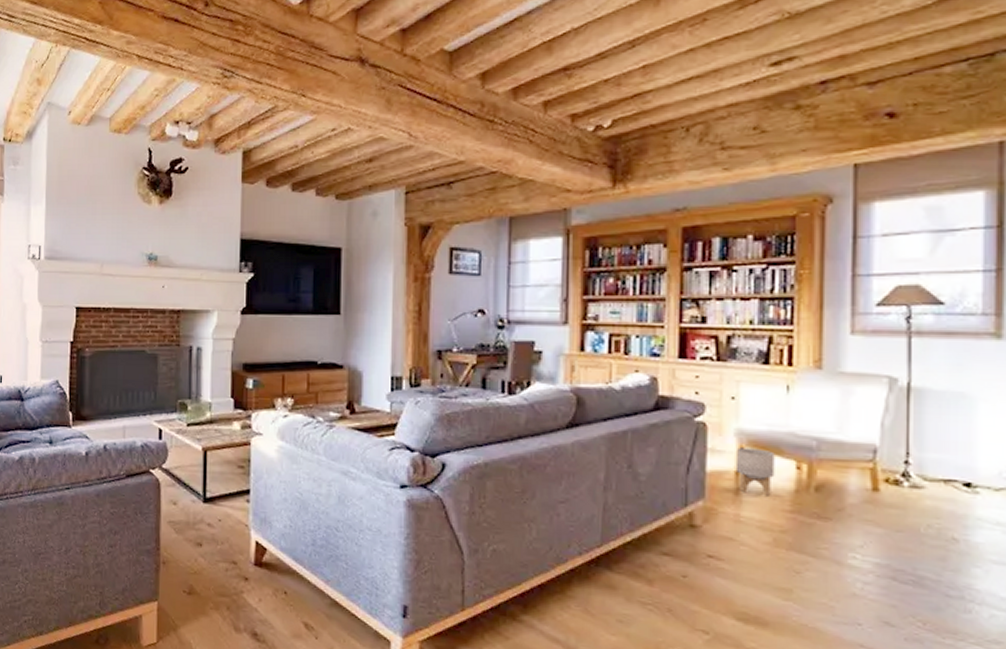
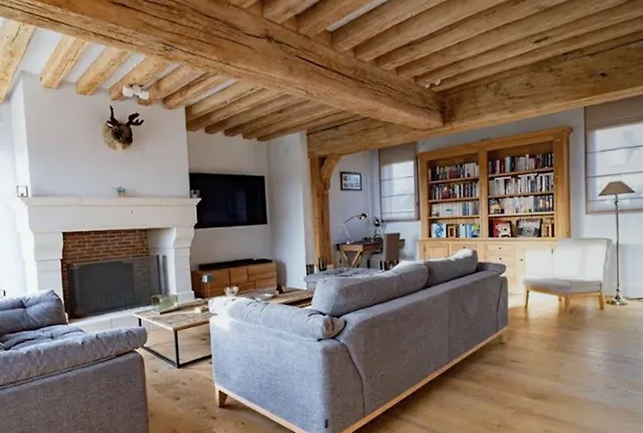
planter: present [735,447,775,496] -> none [524,290,547,320]

